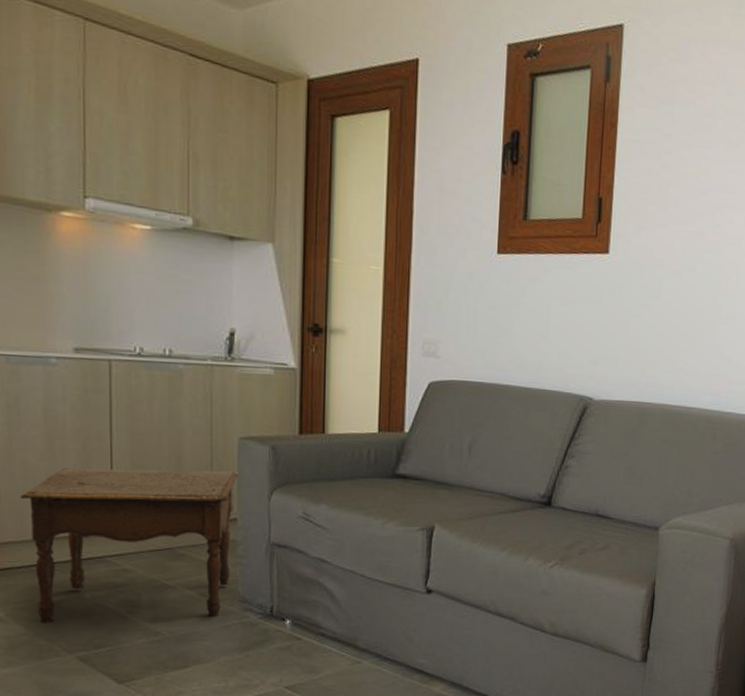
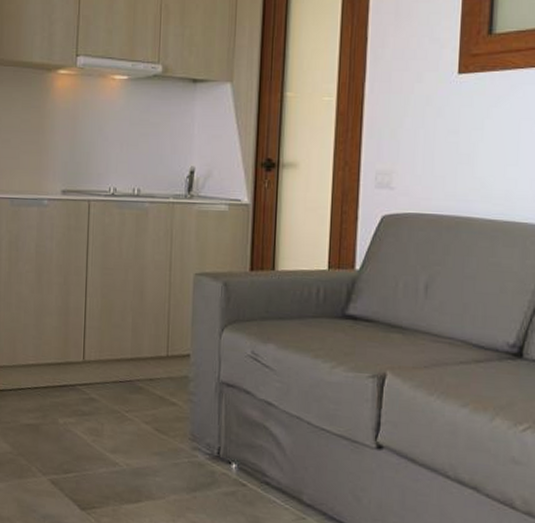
side table: present [20,468,238,624] -> none [14,300,193,454]

